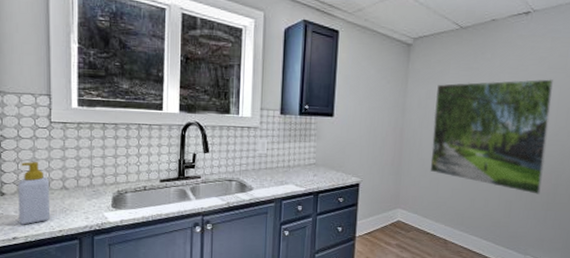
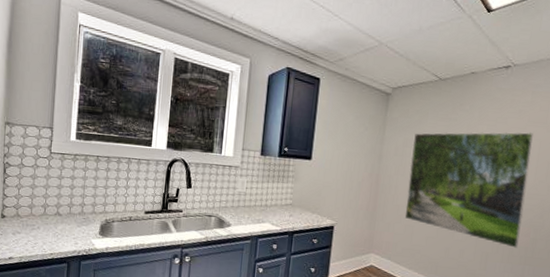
soap bottle: present [18,162,49,225] -> none [15,188,45,246]

